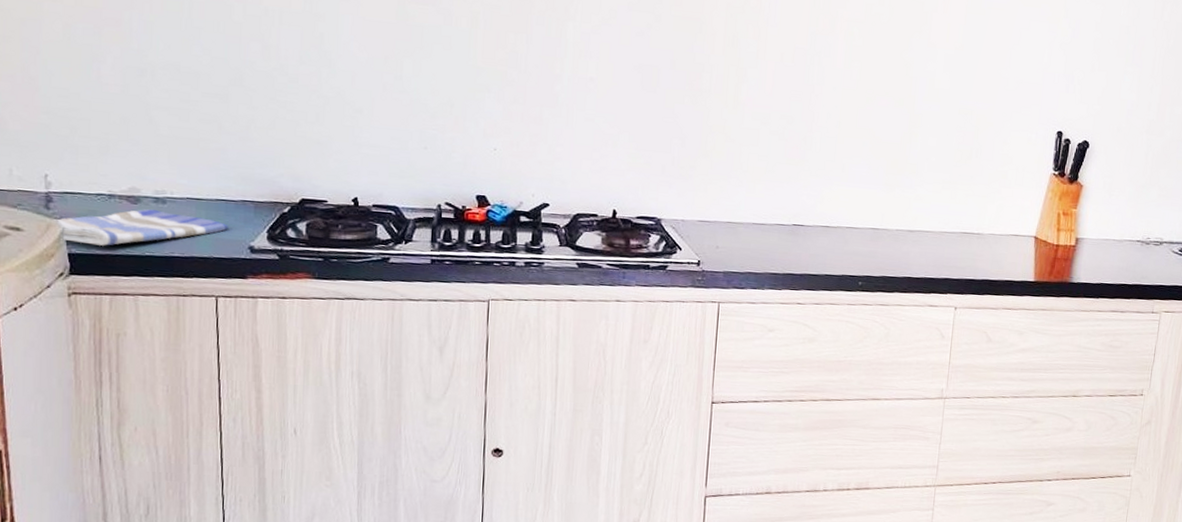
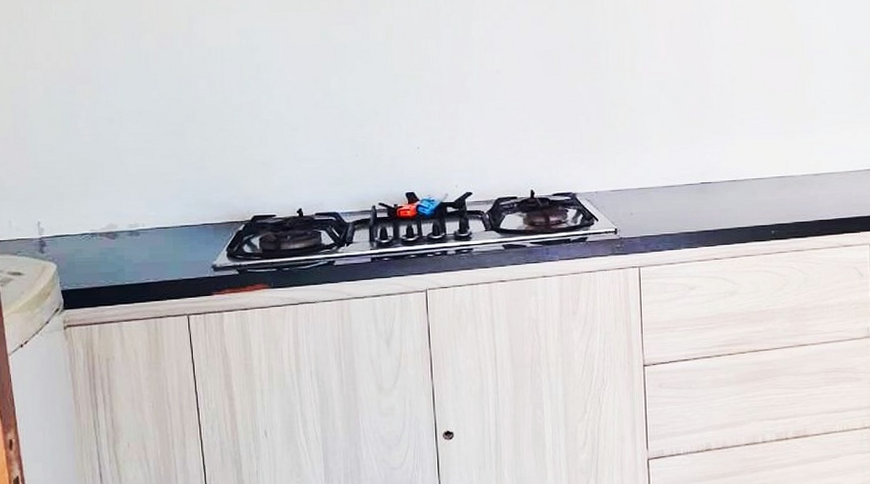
dish towel: present [53,209,229,246] -> none [47,242,193,280]

